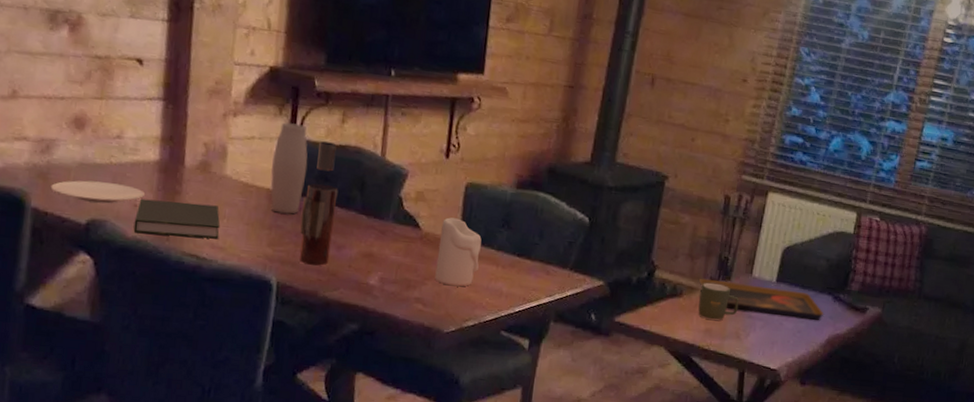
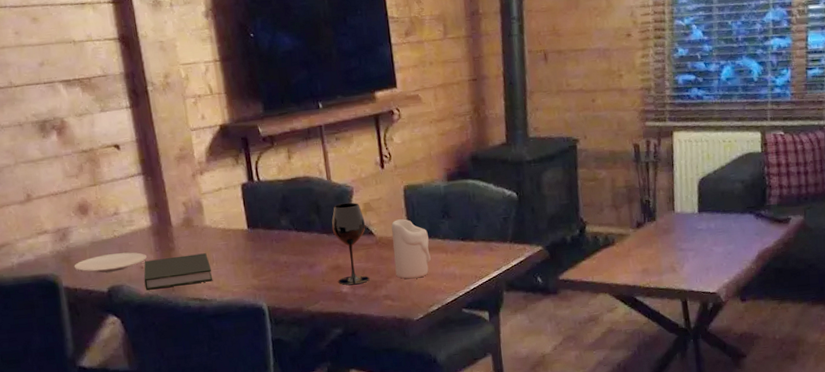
vase: present [270,122,308,214] -> none [239,168,271,248]
wine bottle: present [299,141,338,266] -> none [271,178,306,287]
wineglass: none [366,185,414,279] -> present [331,202,370,285]
decorative tray: present [698,278,824,321] -> none [626,216,750,247]
mug: present [698,282,740,321] -> none [630,225,669,261]

